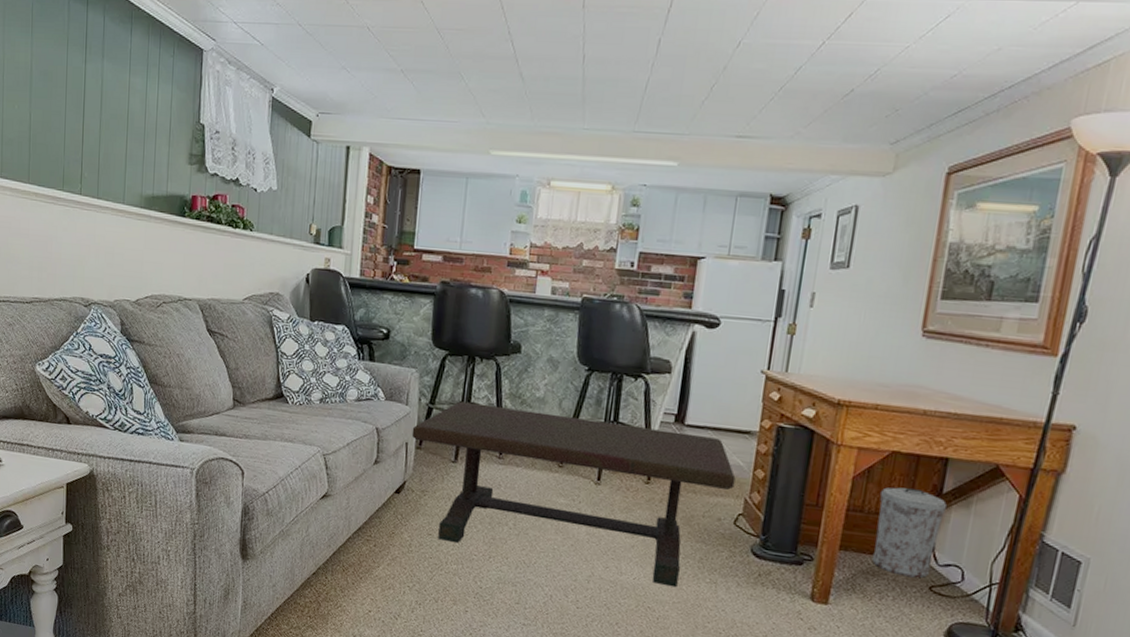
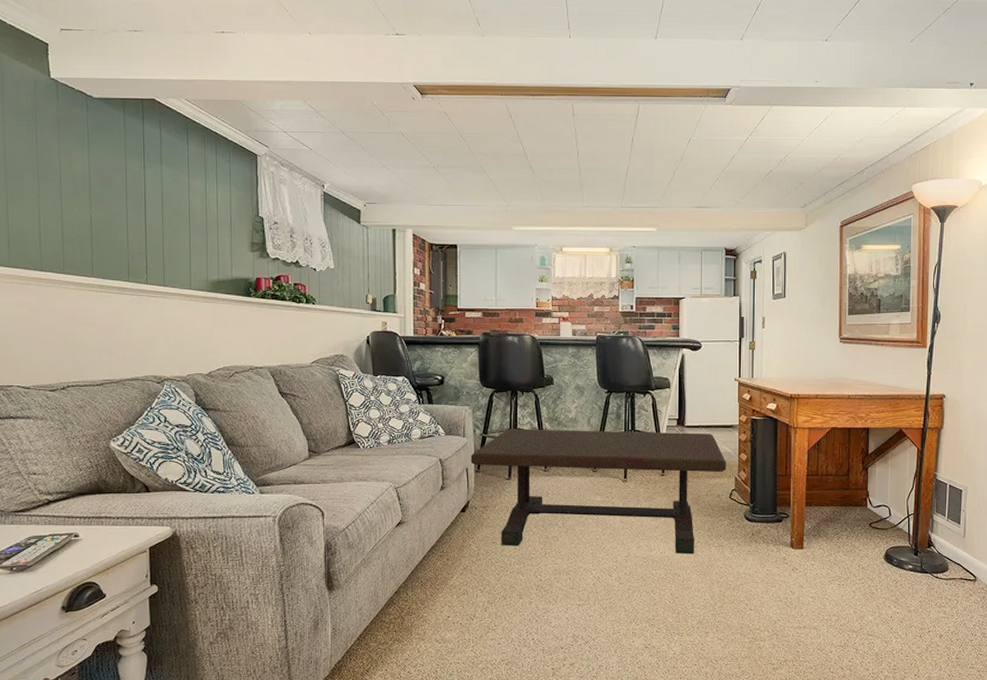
trash can: present [872,487,948,579] -> none [828,454,873,519]

